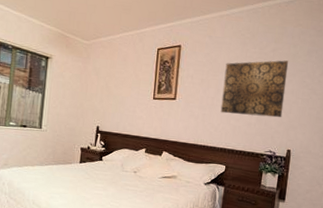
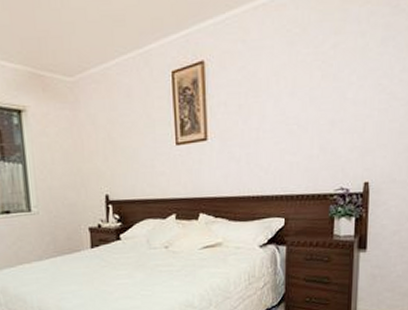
wall art: present [220,60,289,118] -> none [269,58,357,148]

